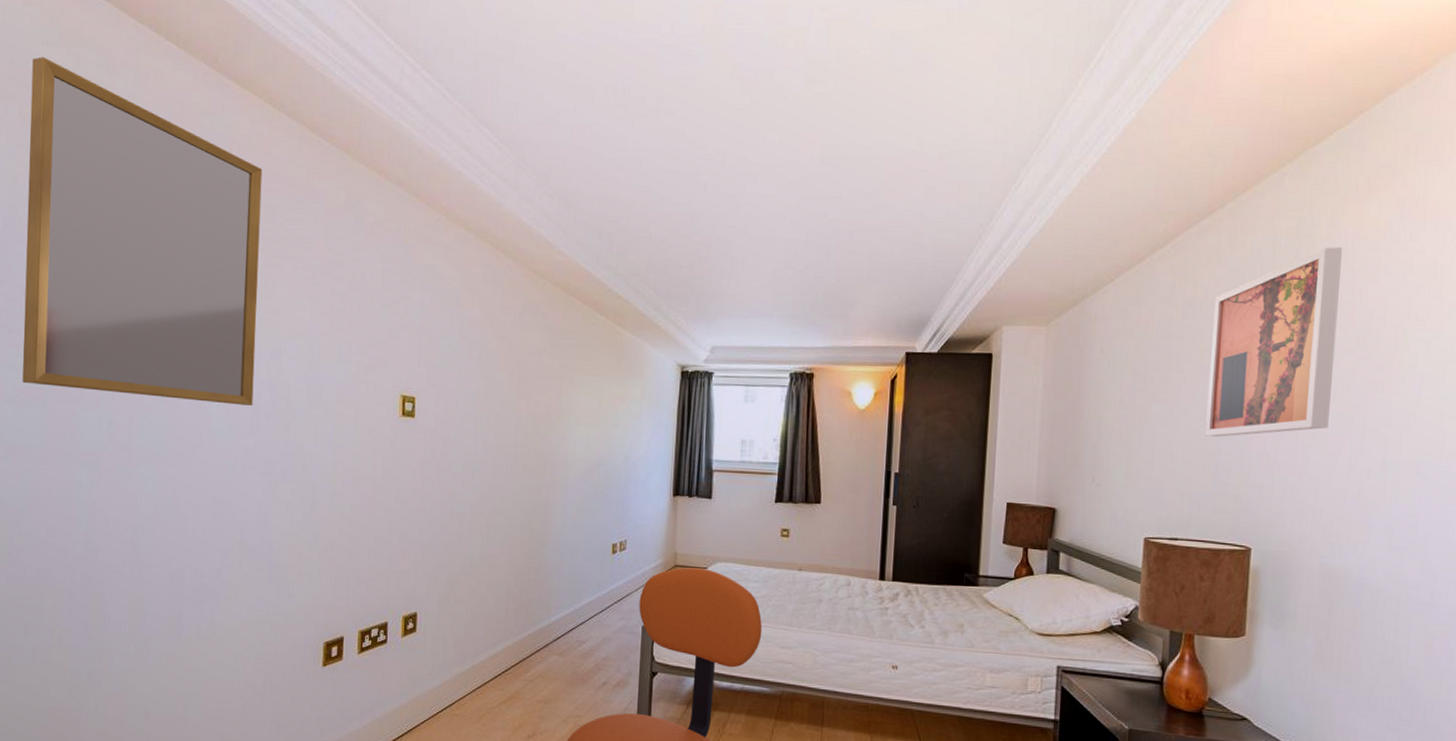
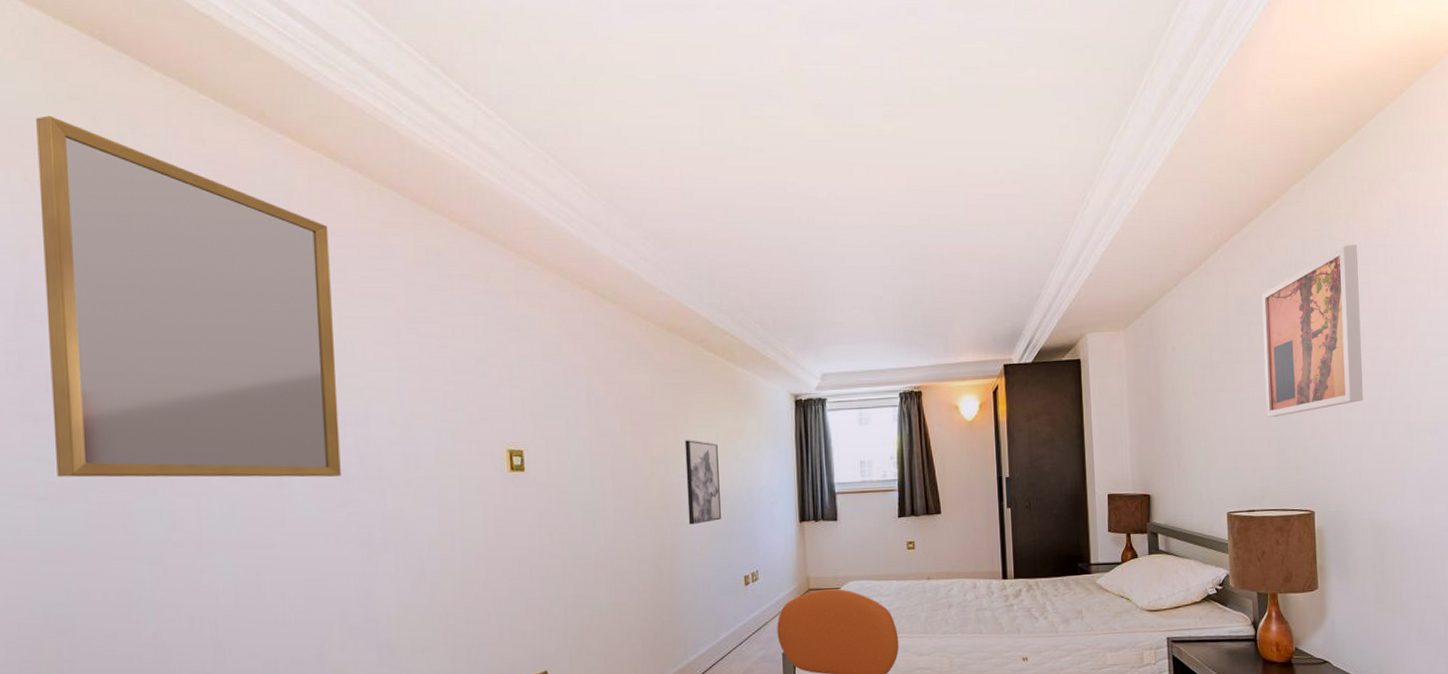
wall art: none [563,402,600,487] -> present [684,440,721,525]

